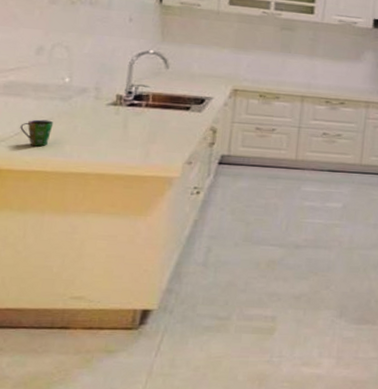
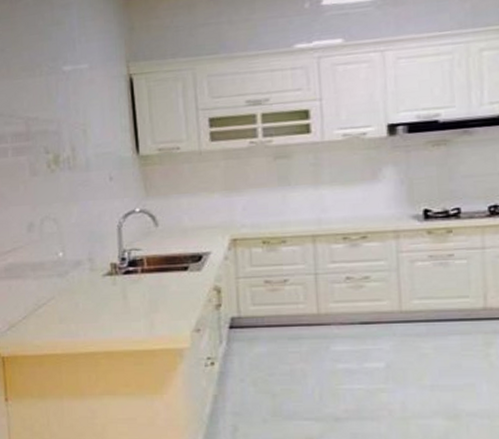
cup: present [20,119,54,147] -> none [26,299,56,329]

